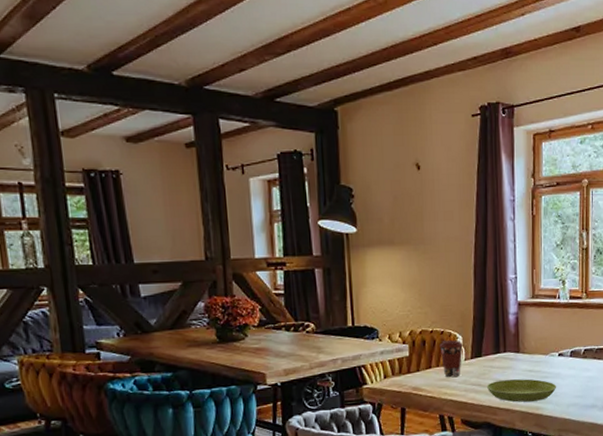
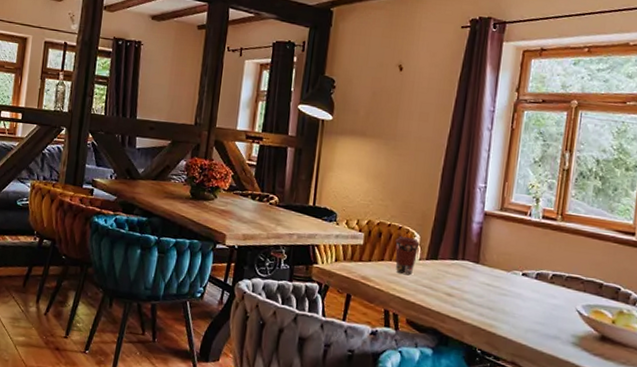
saucer: present [486,379,557,402] -> none [438,287,516,319]

